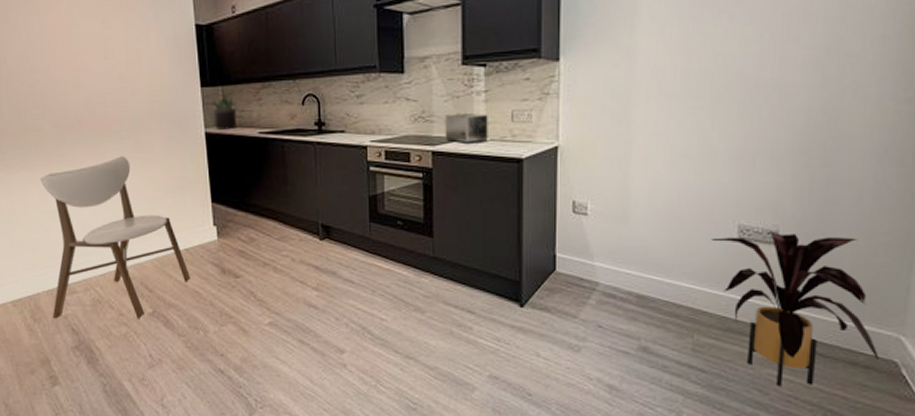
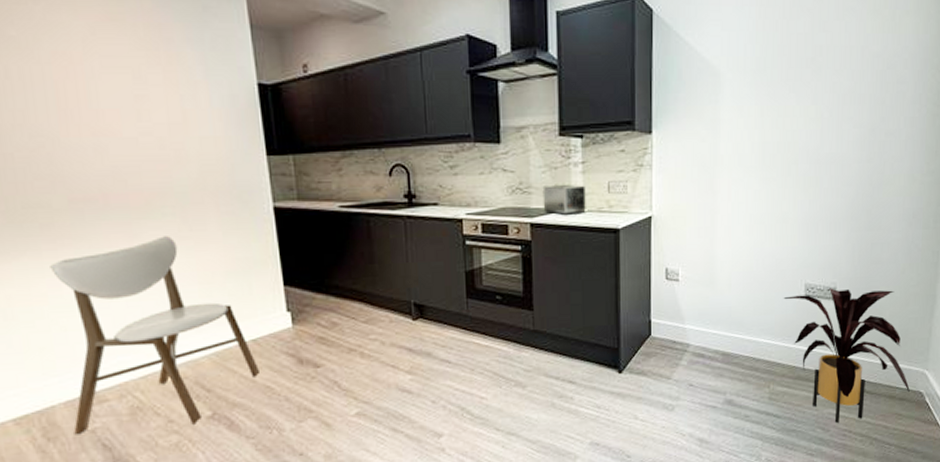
planter: present [211,94,237,130] -> none [281,163,313,204]

